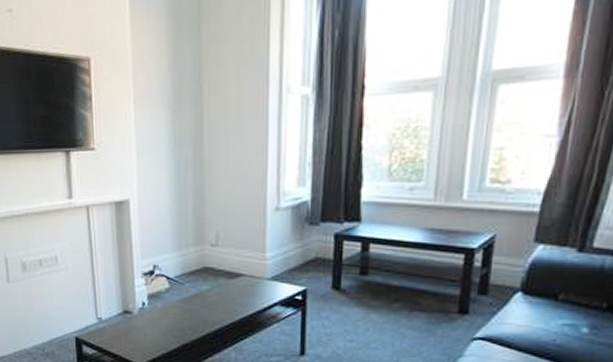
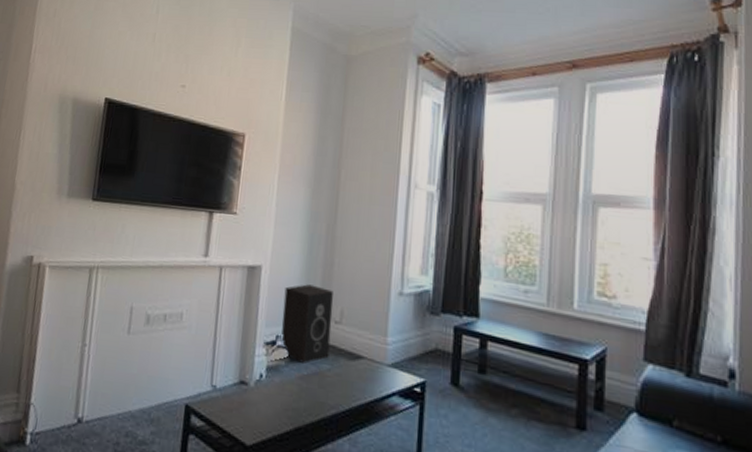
speaker: none [156,212,208,287] -> present [281,284,333,364]

